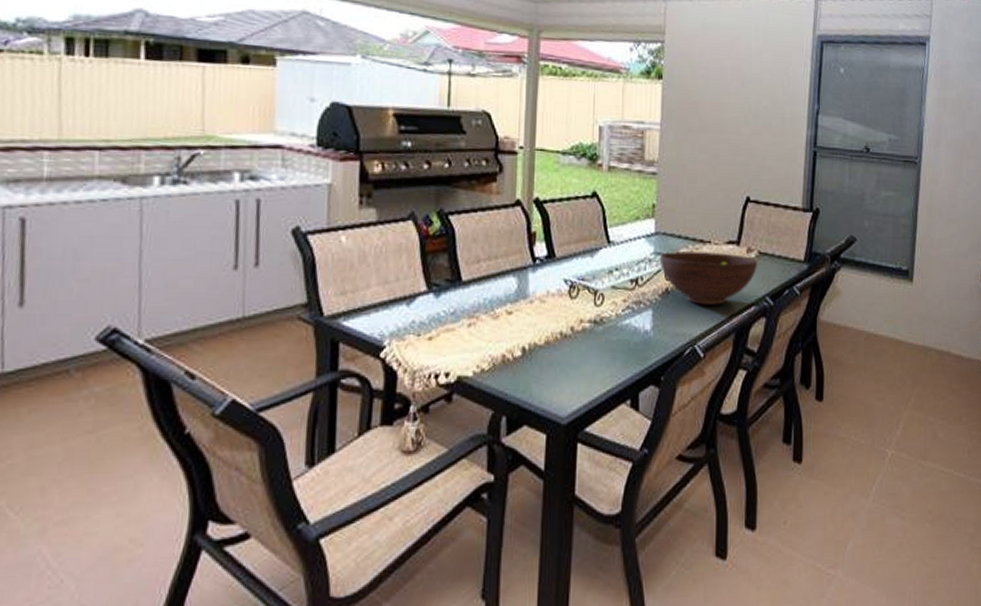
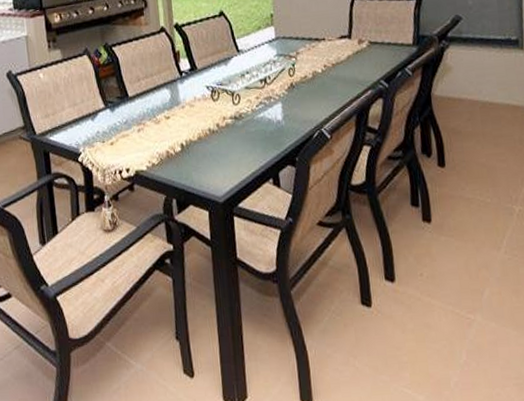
fruit bowl: present [659,251,757,305] -> none [282,46,369,94]

